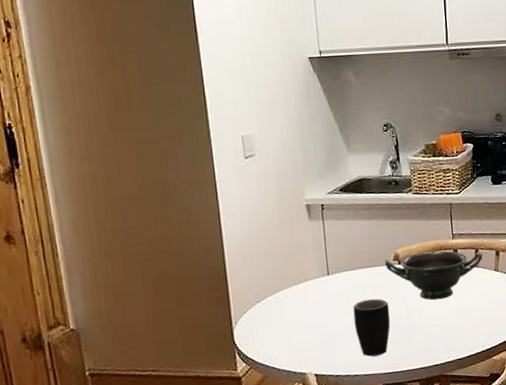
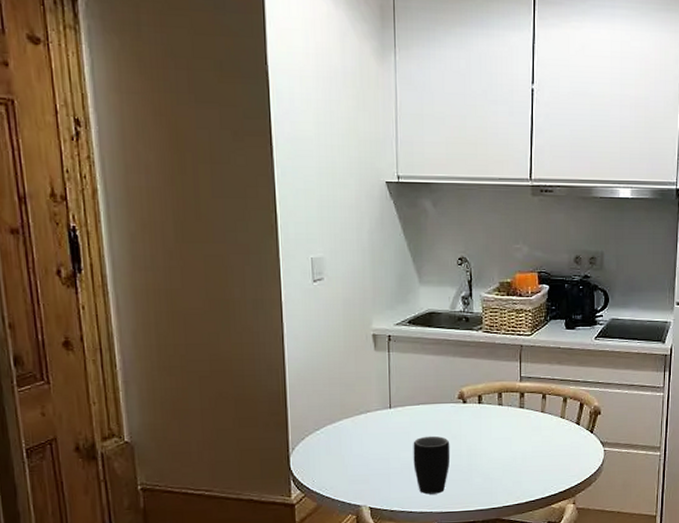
bowl: present [384,250,483,300] -> none [448,392,550,443]

